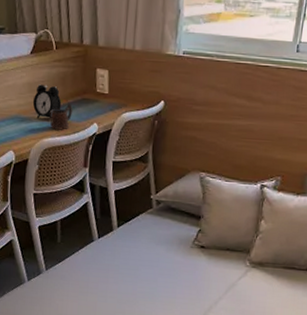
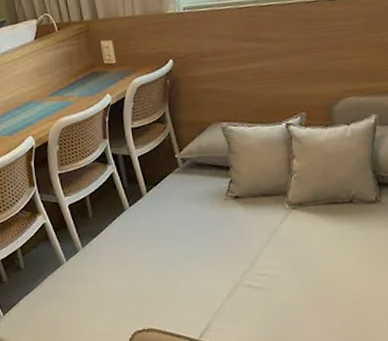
alarm clock: present [32,84,62,119] -> none [43,66,72,100]
mug: present [50,103,72,130] -> none [62,79,84,108]

